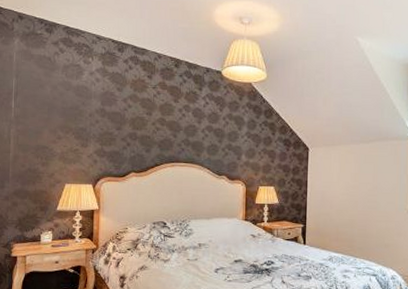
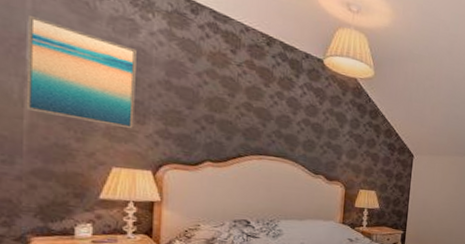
wall art: none [11,74,81,152] -> present [26,14,137,129]

